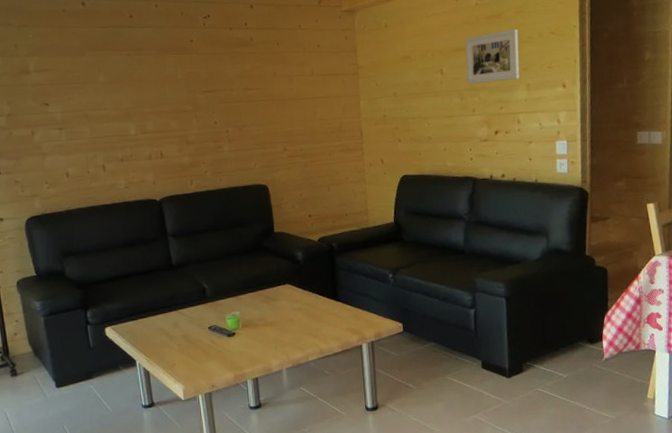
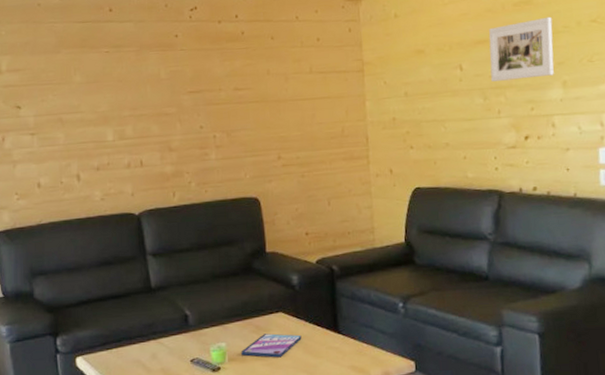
video game case: none [253,302,306,323] -> present [241,333,302,358]

